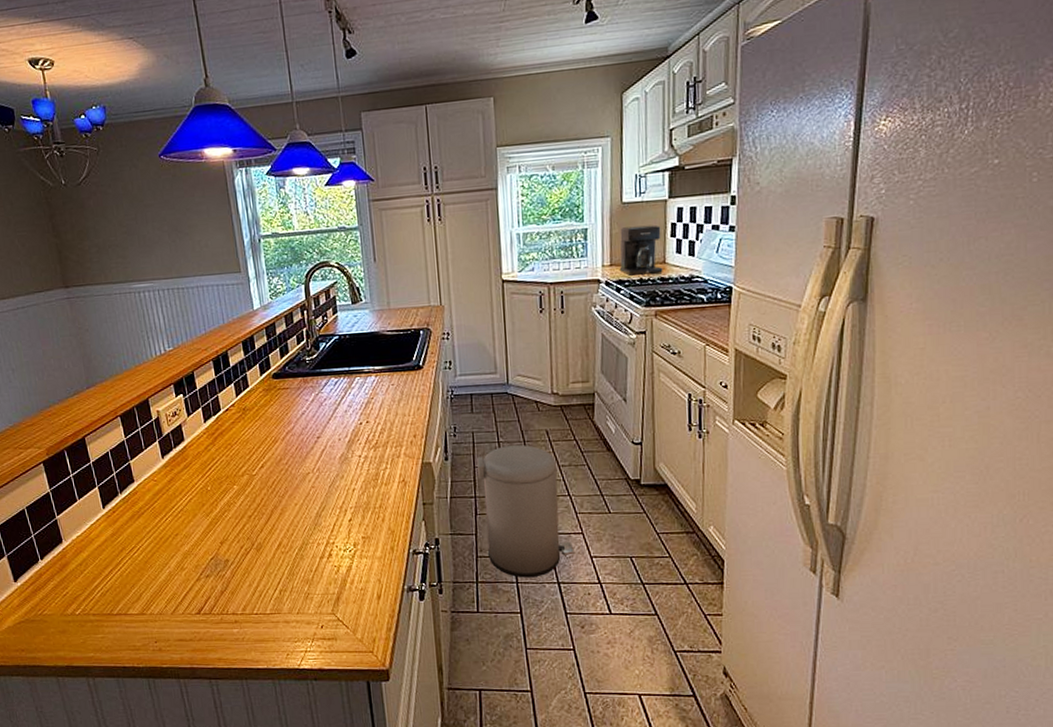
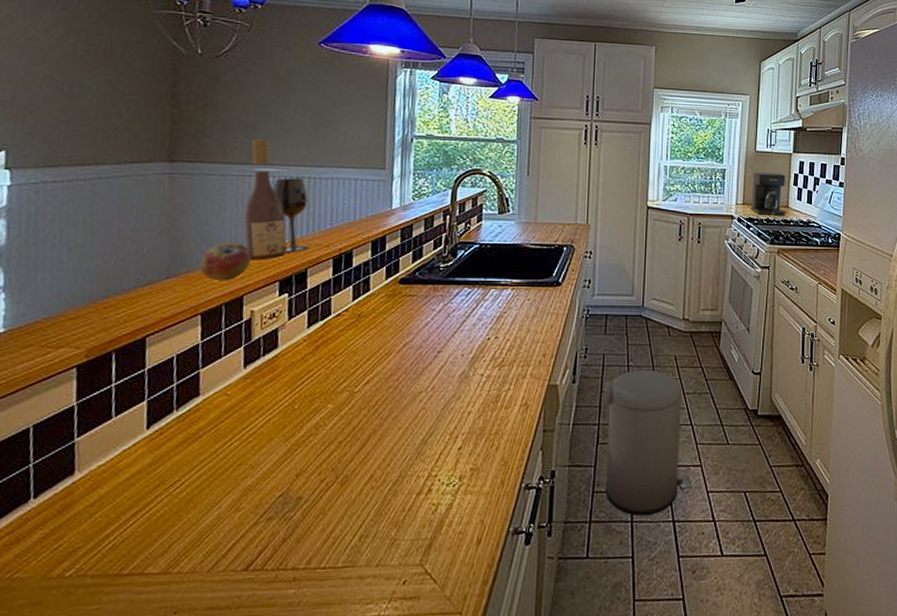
fruit: none [109,352,148,388] -> present [200,241,252,281]
wine bottle: none [124,257,175,368] -> present [244,139,288,261]
wine glass: none [150,289,192,360] -> present [274,178,310,254]

